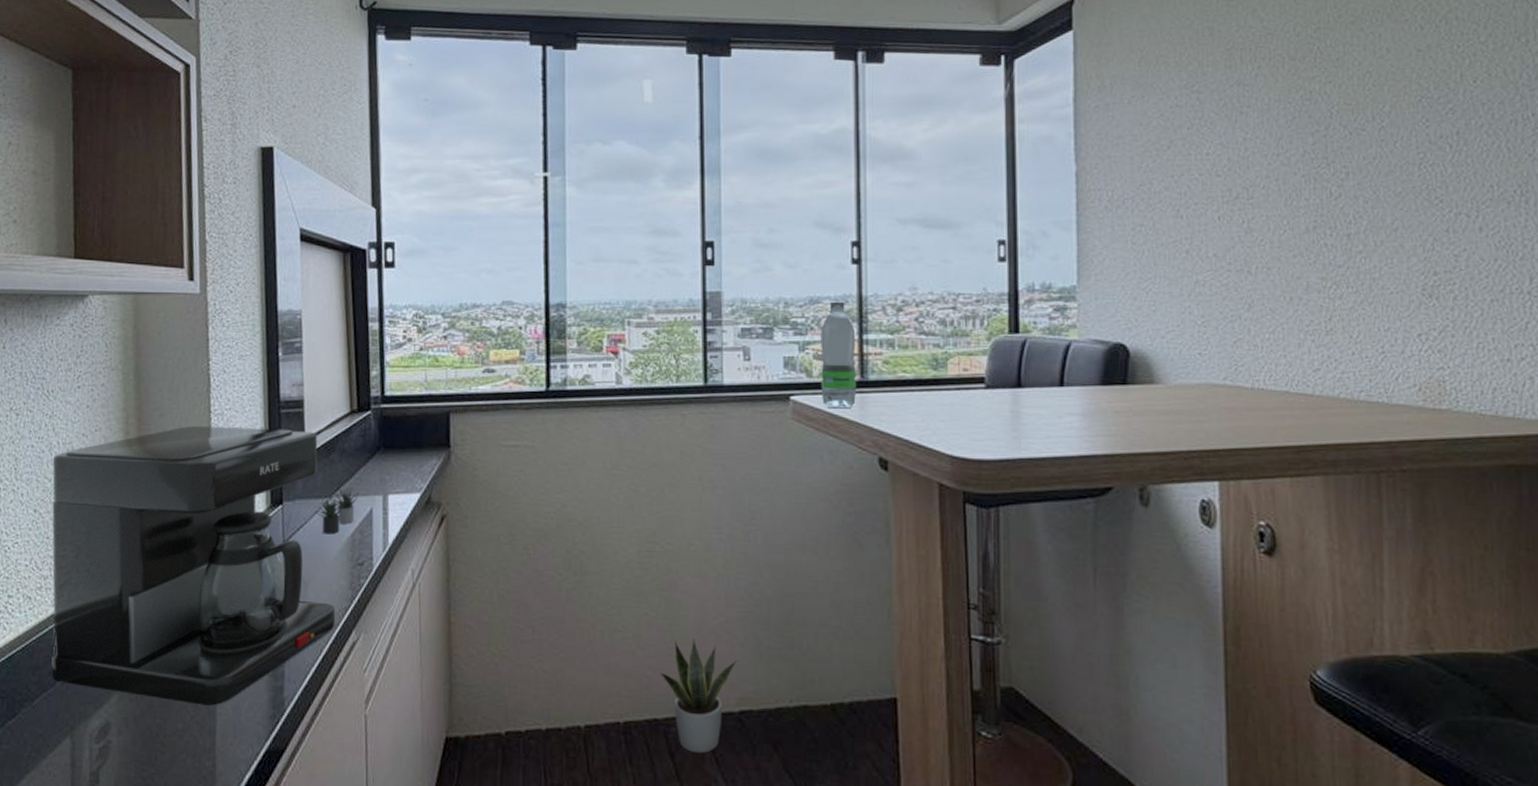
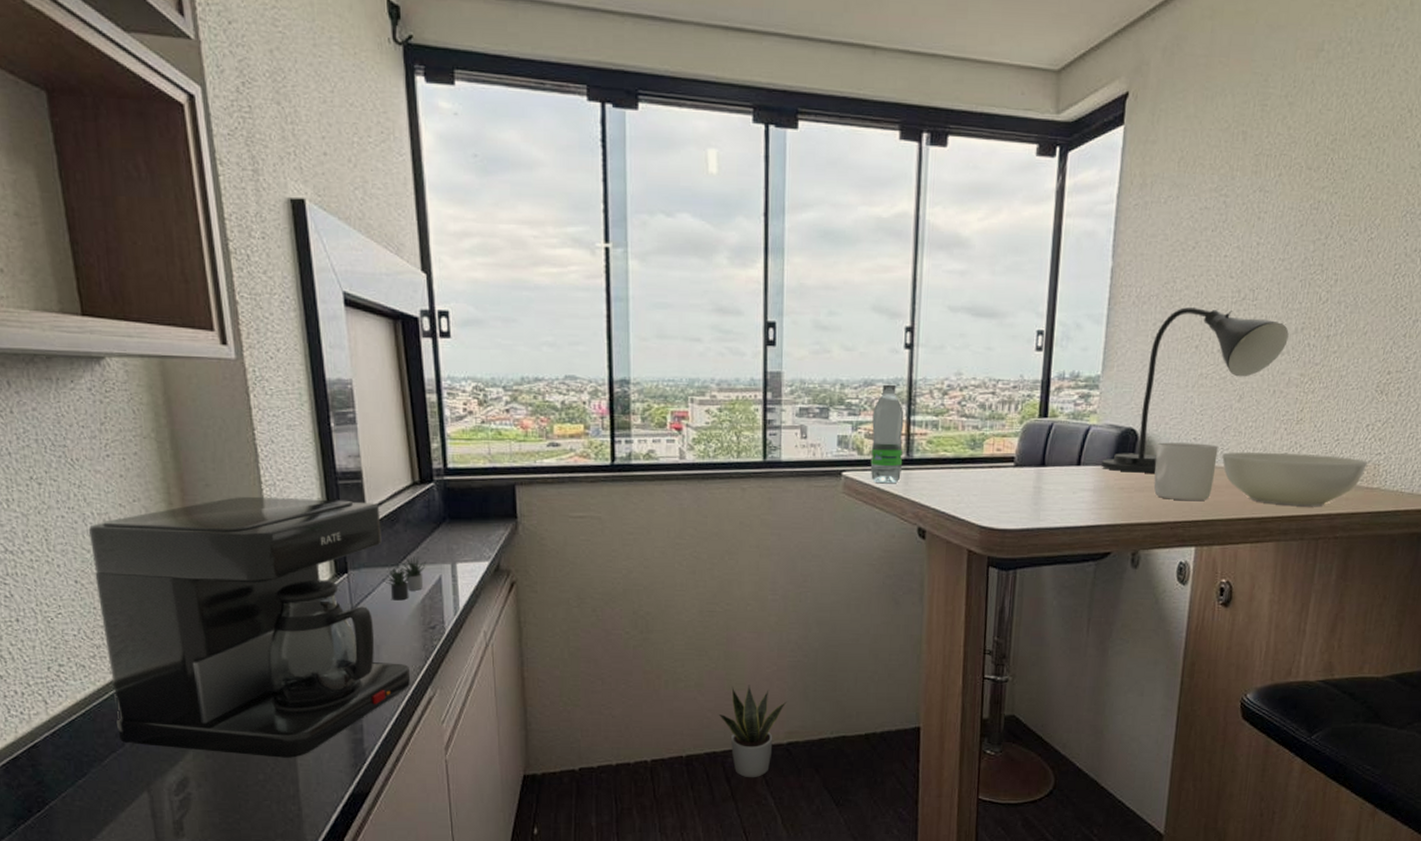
desk lamp: none [1088,210,1299,394] -> present [1101,307,1289,473]
mug: none [1153,358,1232,427] -> present [1153,442,1218,502]
bowl: none [1236,368,1429,432] -> present [1221,452,1368,506]

